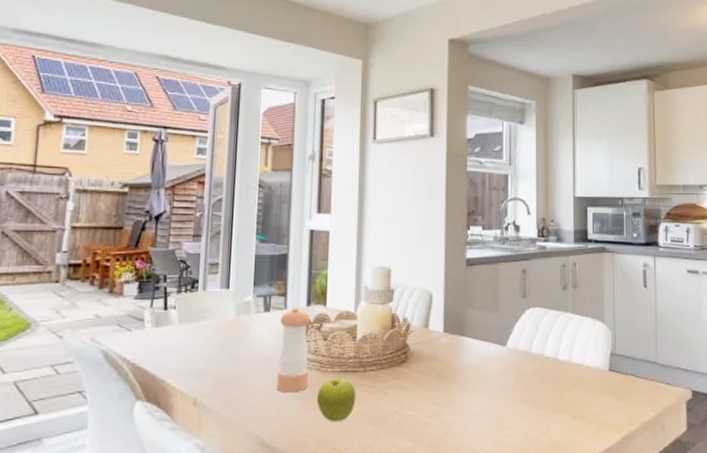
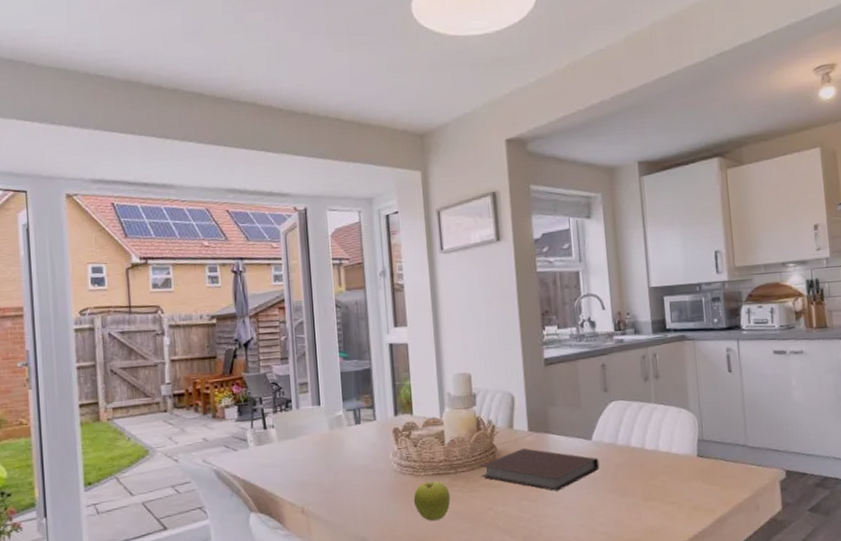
pepper shaker: present [276,308,310,393] -> none [370,418,405,497]
notebook: none [390,349,512,397] -> present [480,447,600,491]

